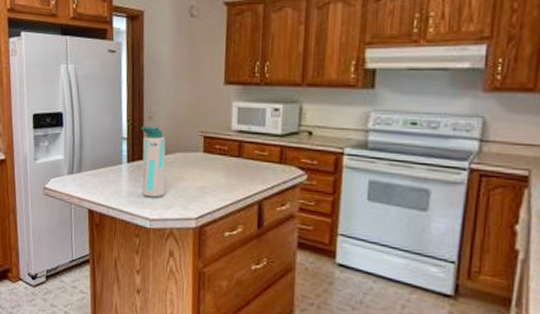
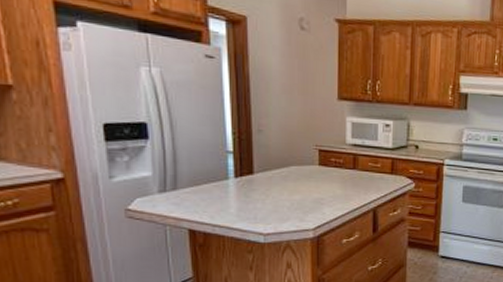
water bottle: present [141,126,166,198] -> none [249,139,280,212]

